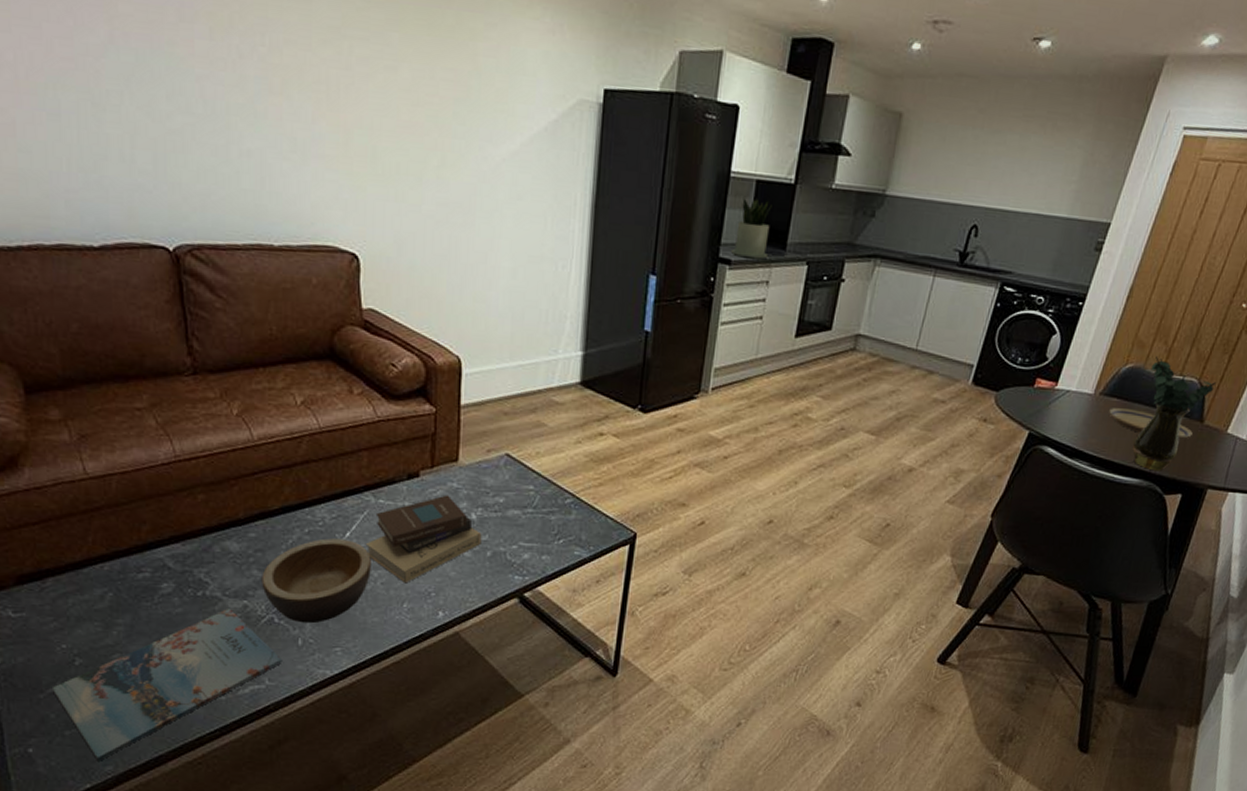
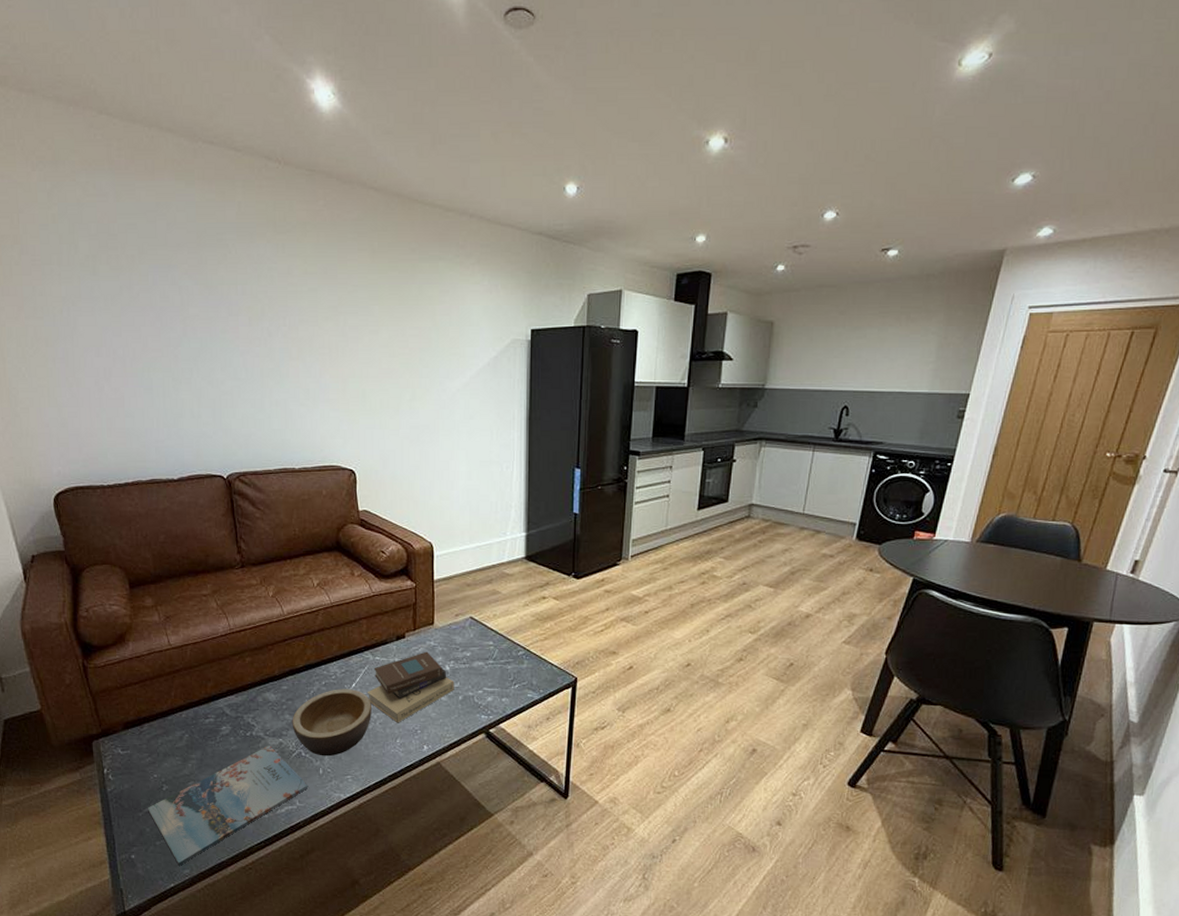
planter: present [731,197,772,260] -> none [640,401,670,449]
plate: present [1109,408,1193,439] -> none [987,553,1072,577]
vase: present [1132,355,1217,471] -> none [1013,504,1090,608]

